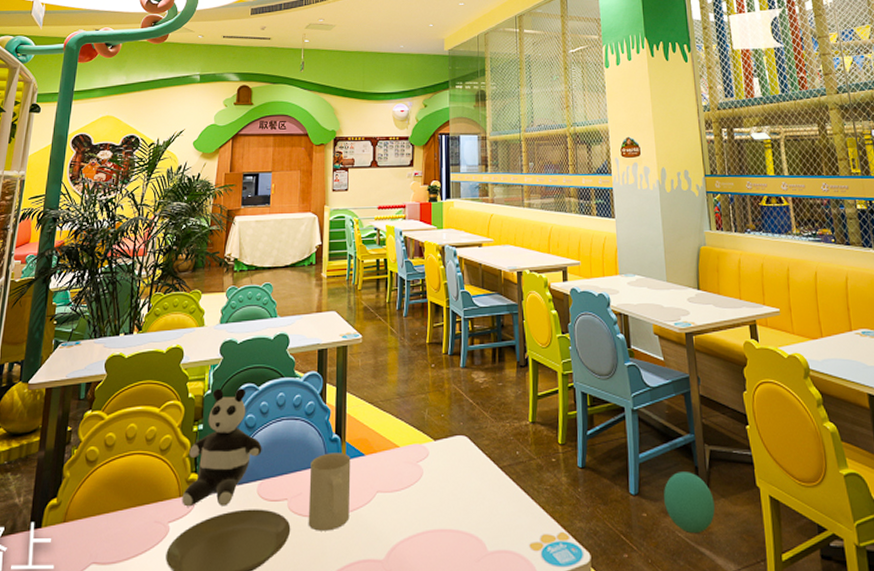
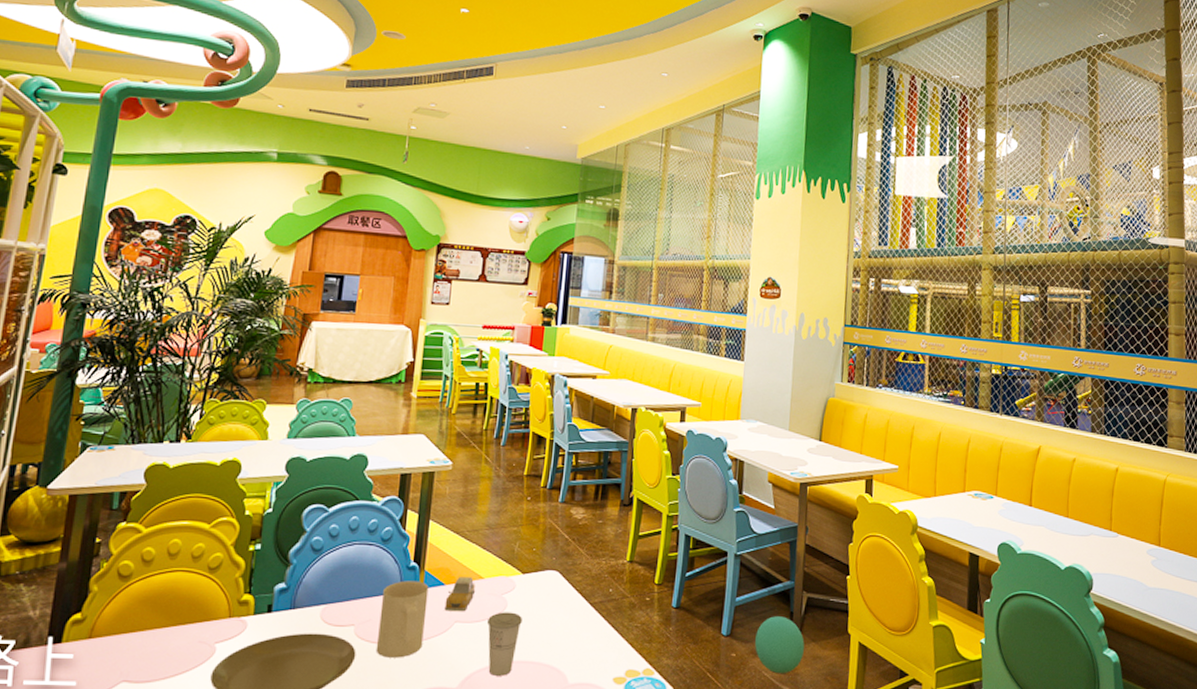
stuffed animal: present [182,388,262,507] -> none [232,507,329,629]
toy car: none [366,446,393,482] -> present [444,577,476,612]
cup: none [407,480,438,546] -> present [488,612,522,676]

